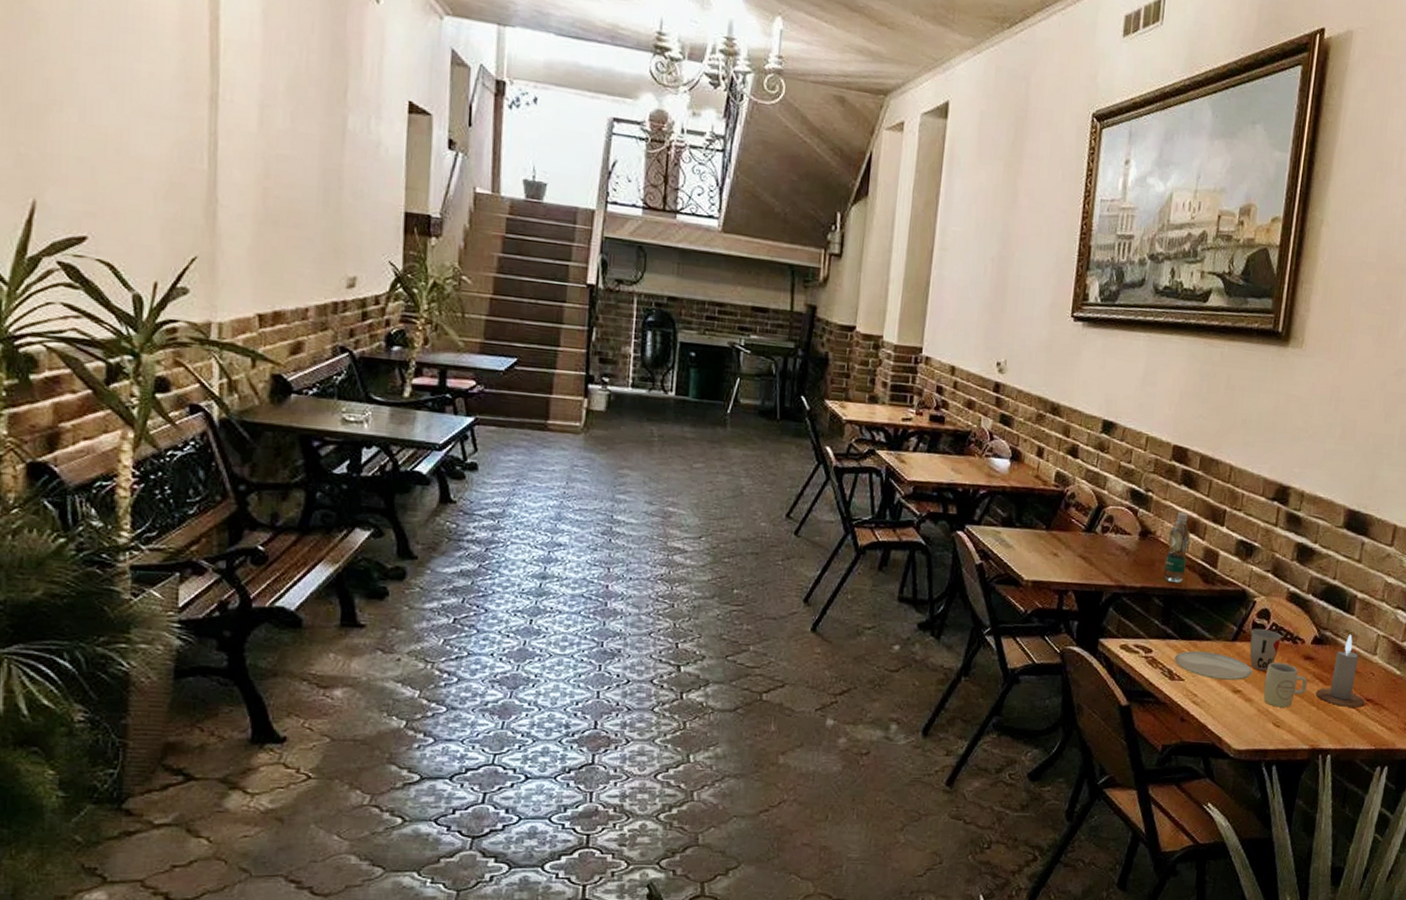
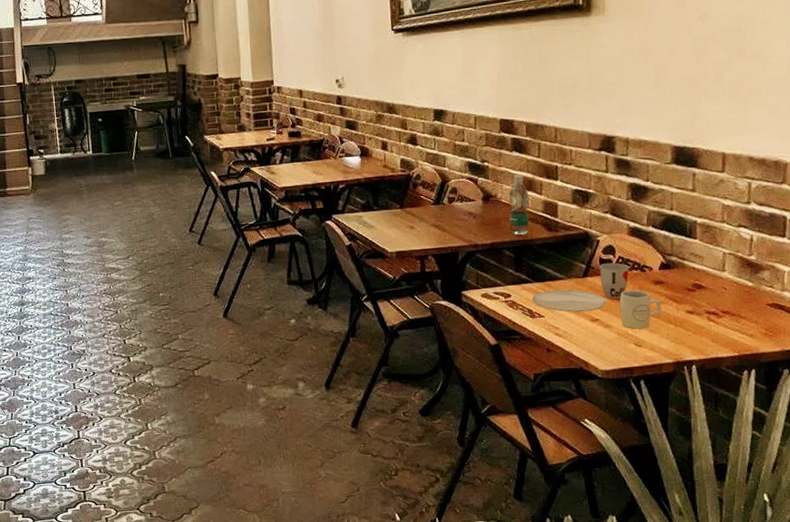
candle: present [1316,634,1365,708] -> none [671,256,722,321]

